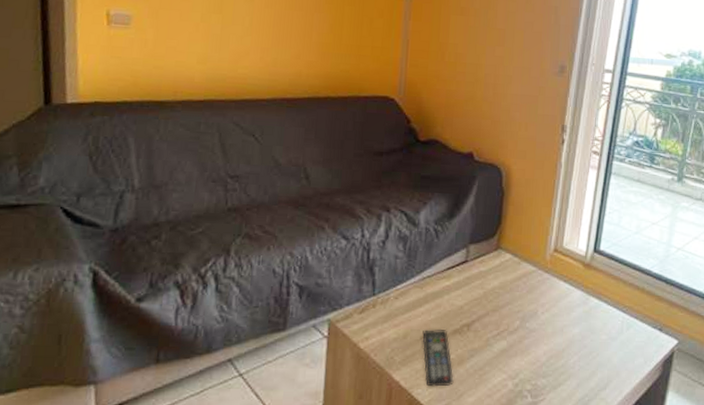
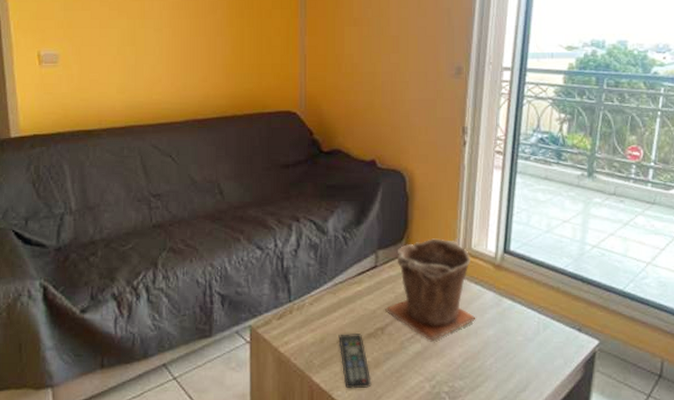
plant pot: none [473,235,563,338] -> present [385,238,476,341]

